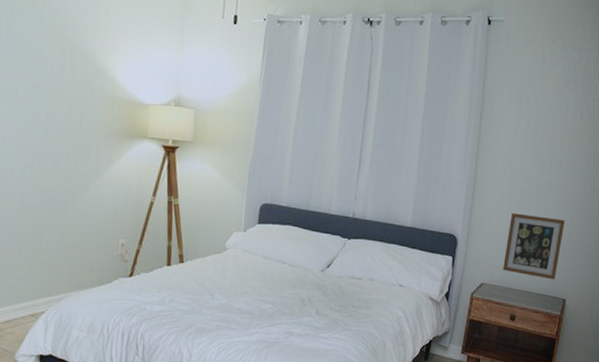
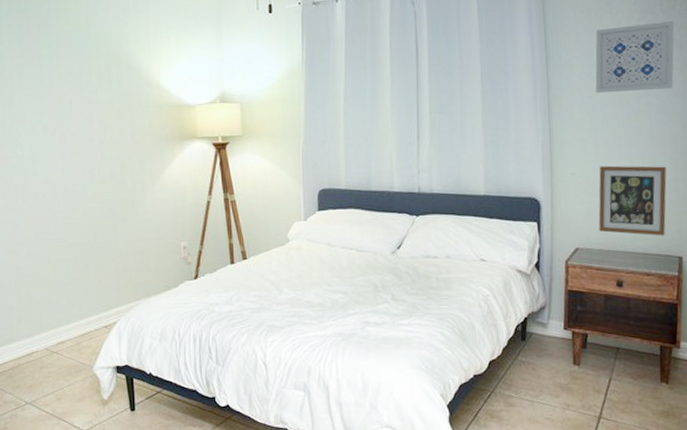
wall art: none [518,89,592,152] -> present [595,21,675,94]

